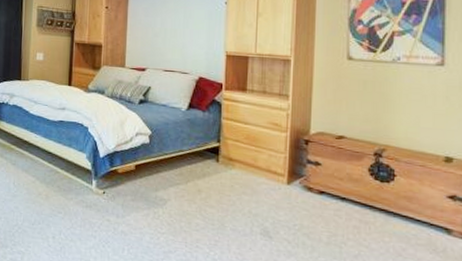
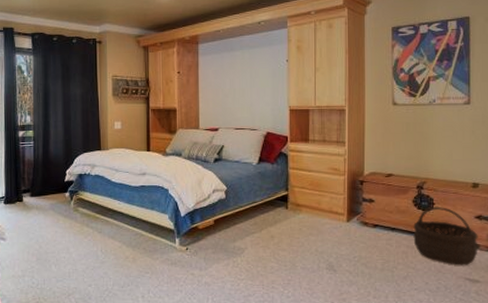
wicker basket: none [367,179,451,252] -> present [413,207,478,265]

